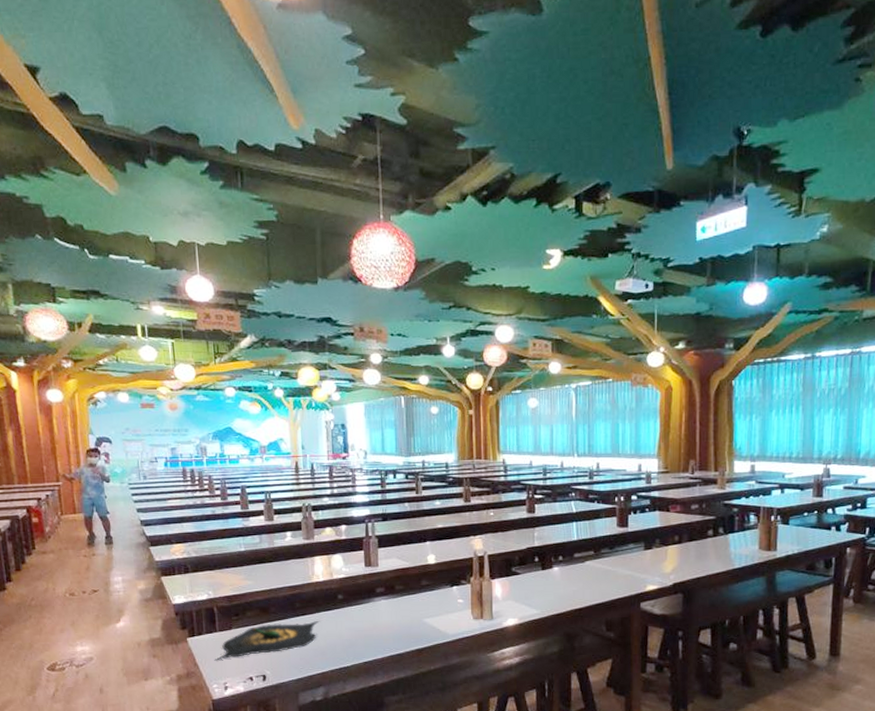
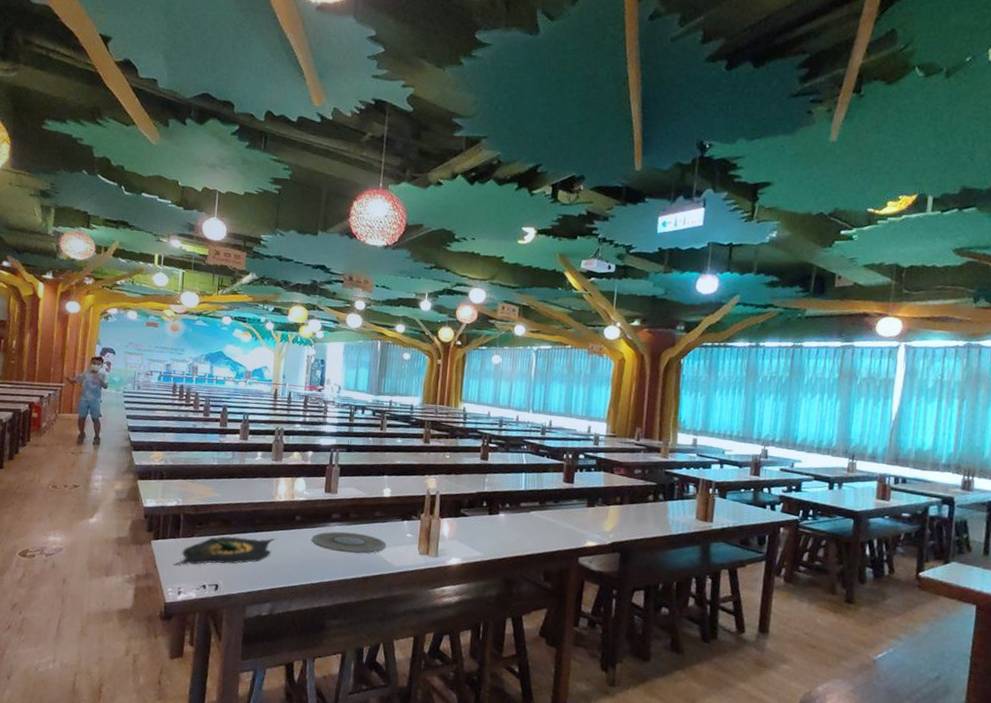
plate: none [357,605,438,627] -> present [311,531,387,554]

